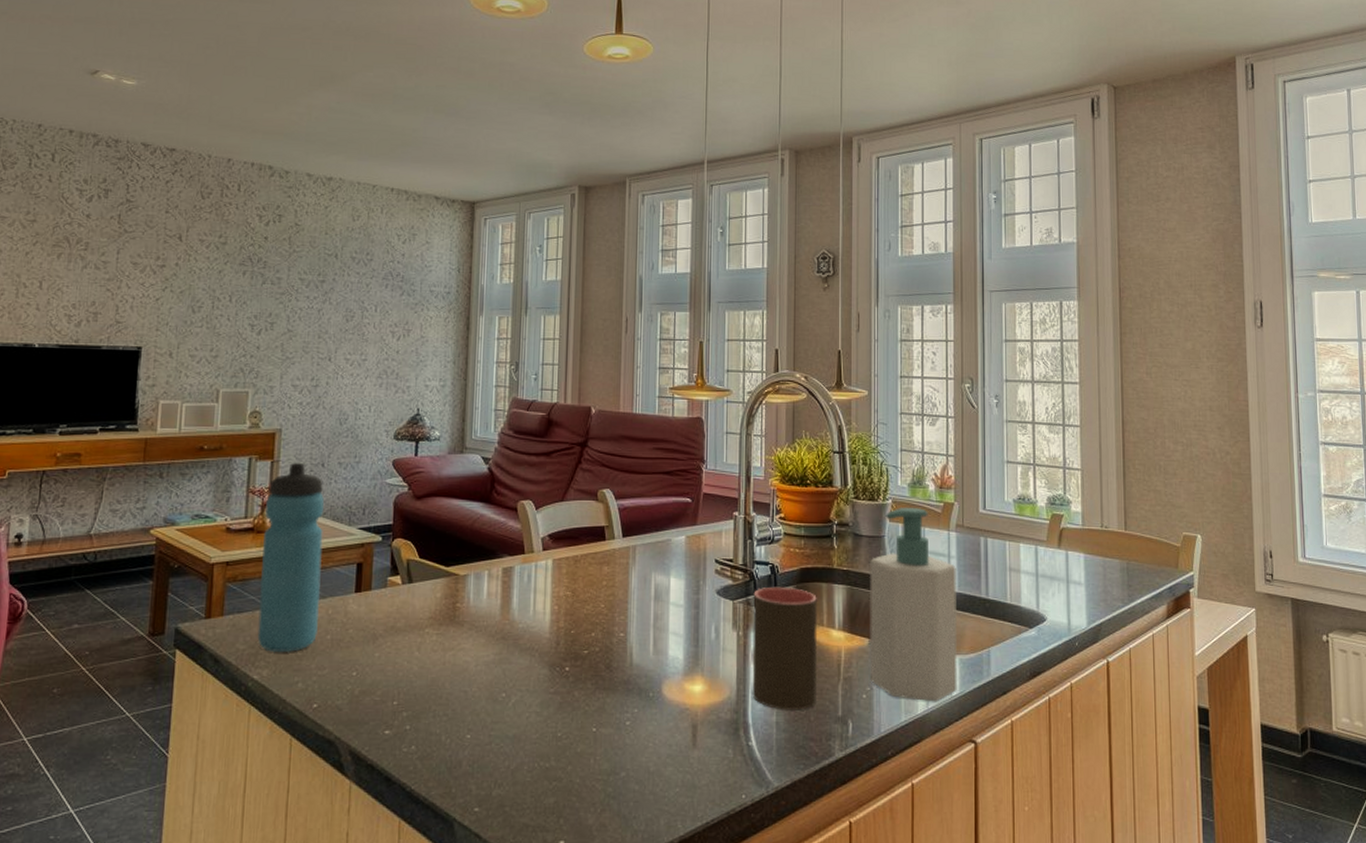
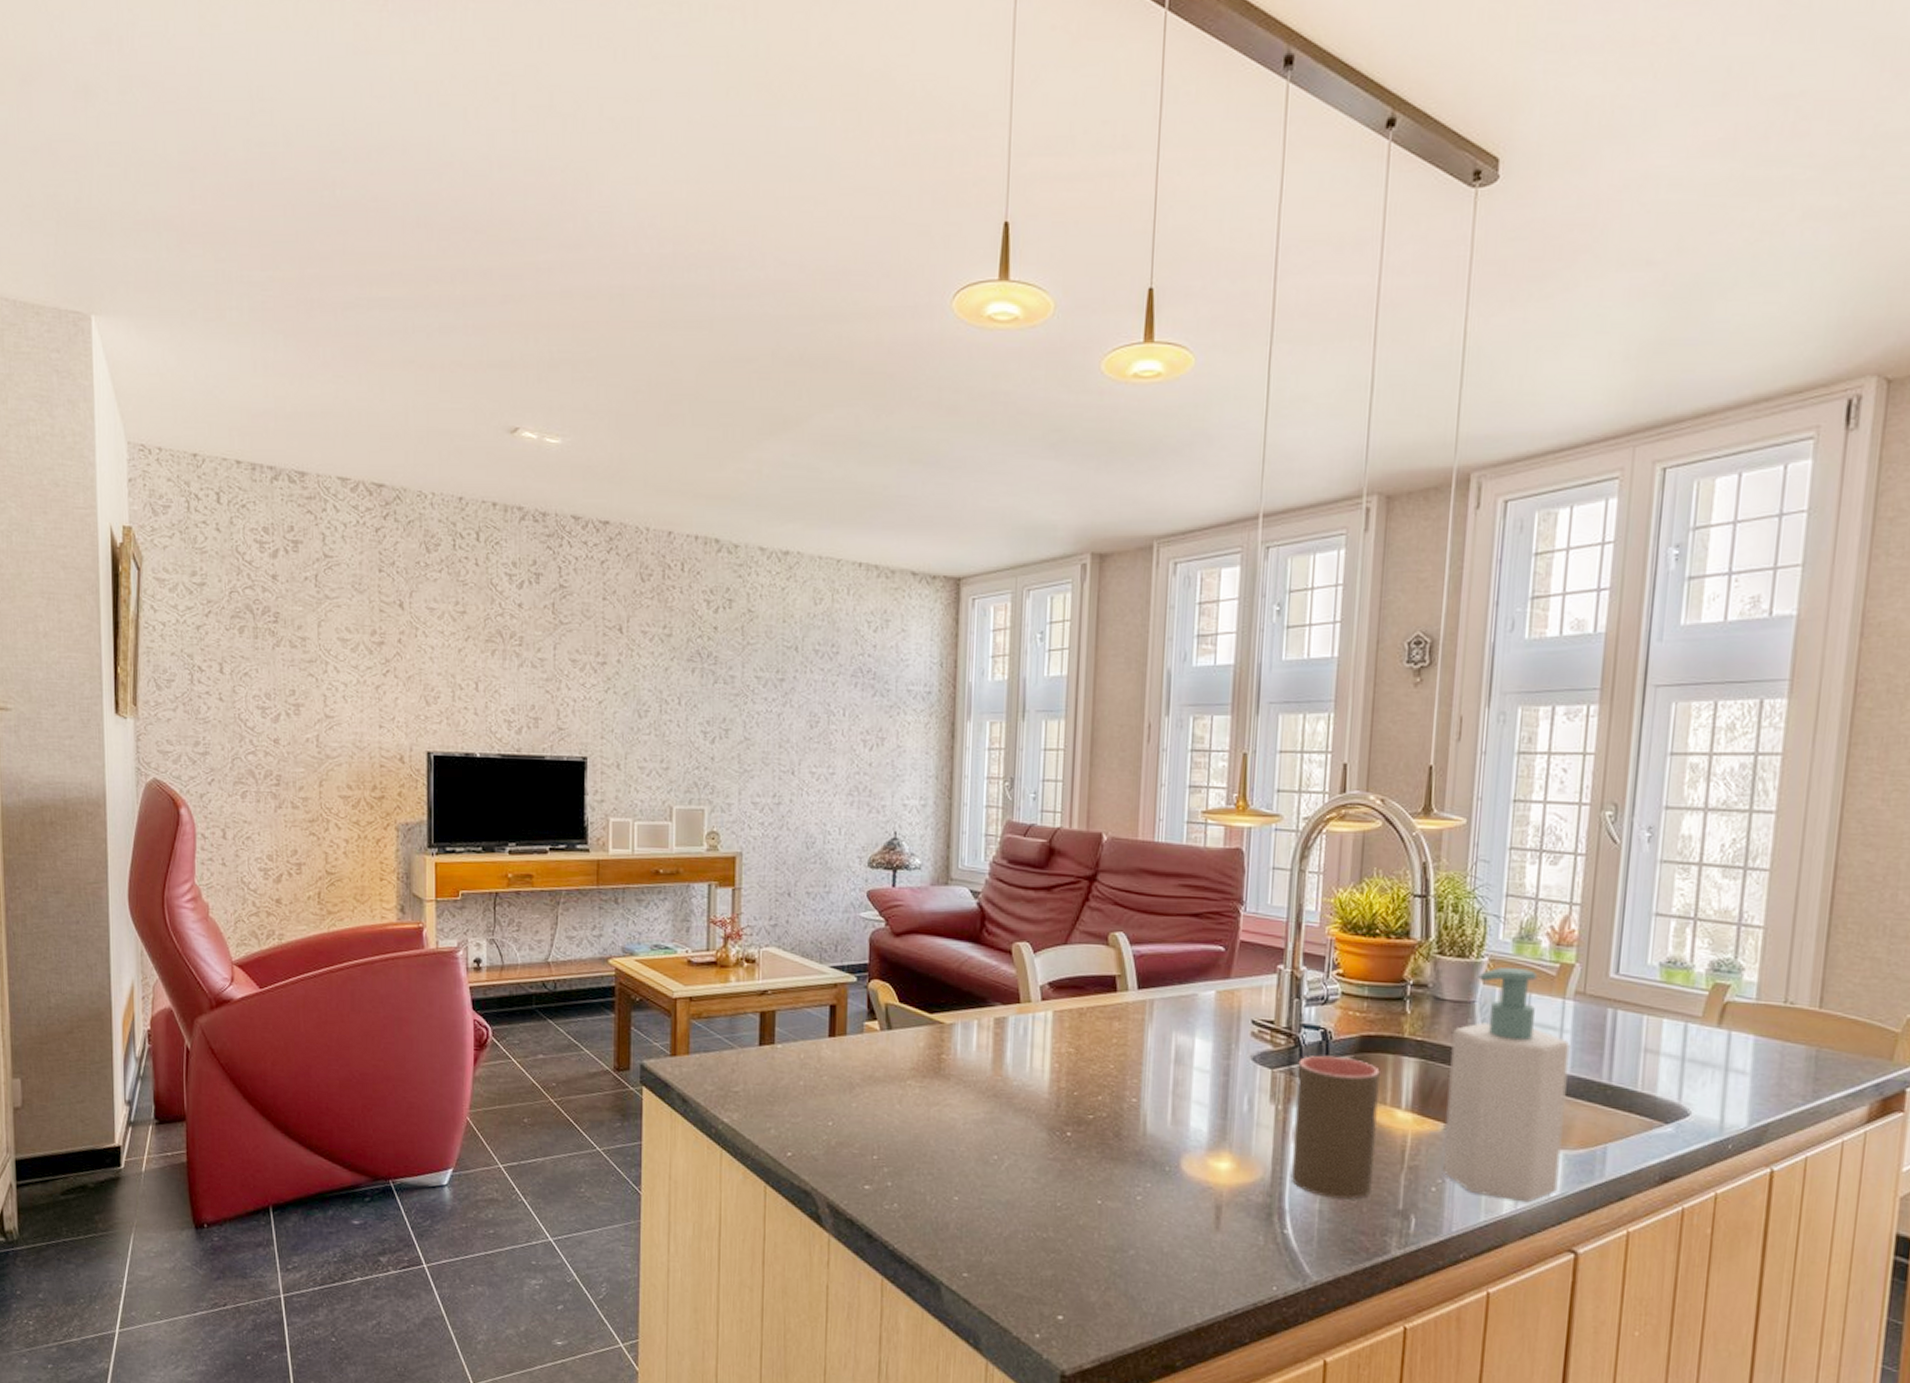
water bottle: present [257,462,324,653] -> none [725,890,792,1097]

